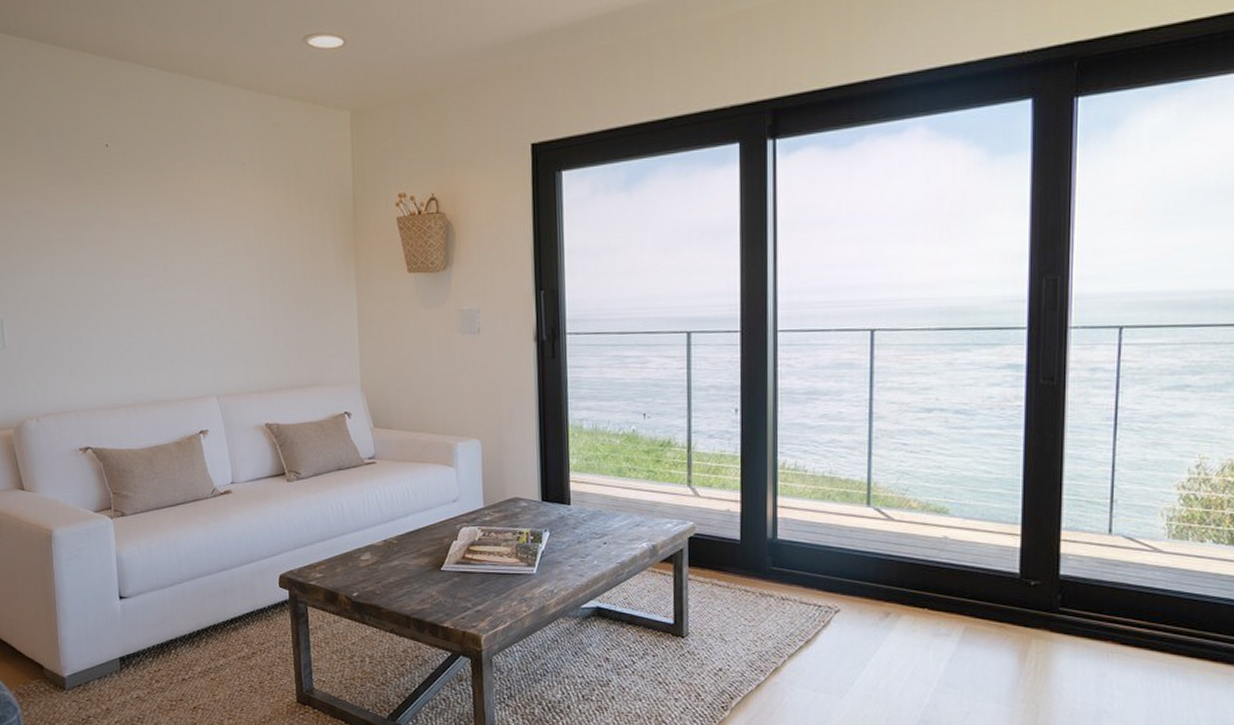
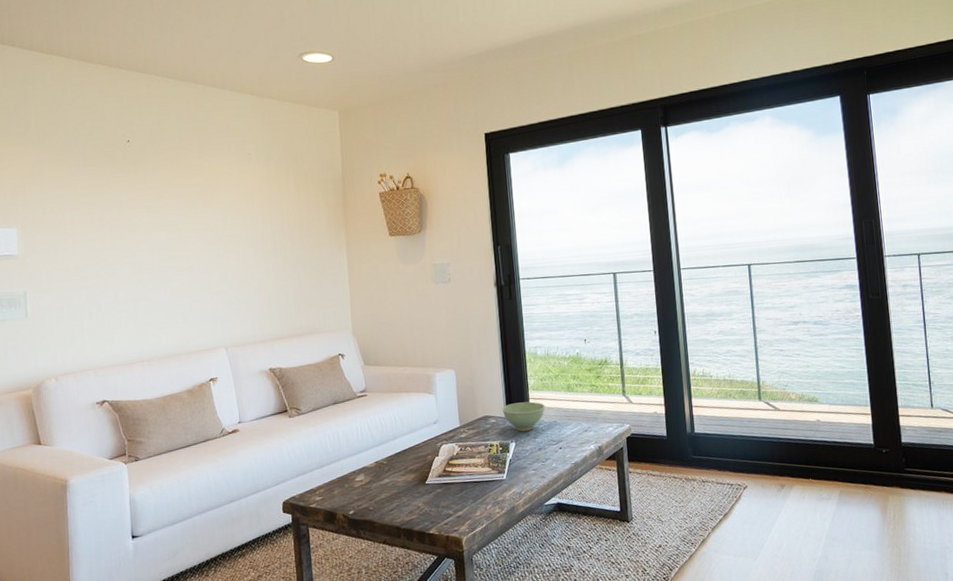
bowl: none [535,485,589,519] -> present [502,401,545,432]

